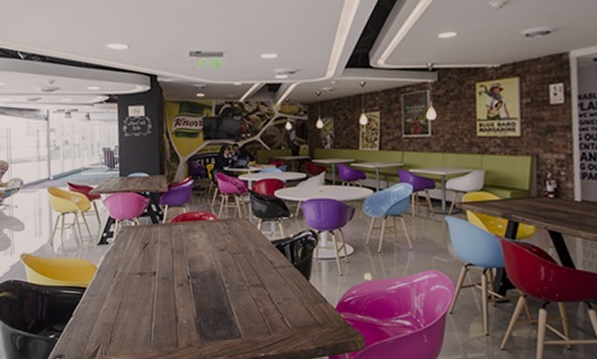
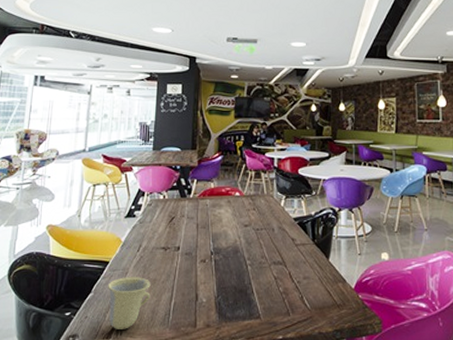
cup: none [87,301,131,350] -> present [107,277,151,329]

